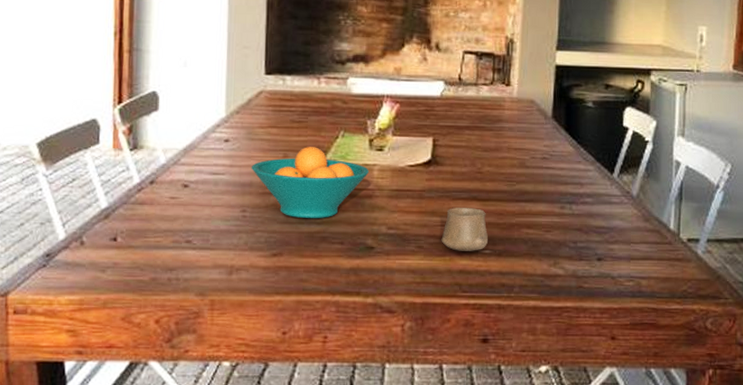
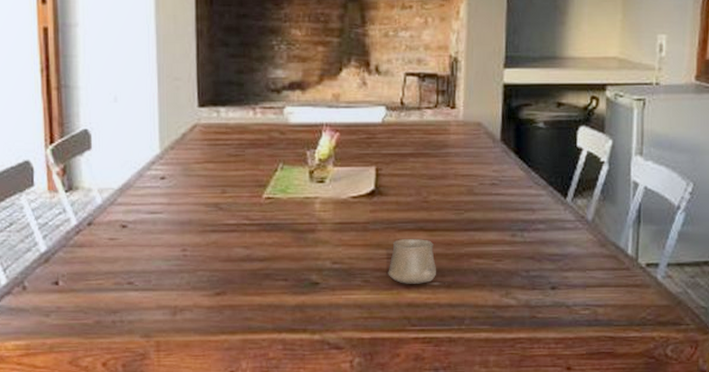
fruit bowl: present [251,147,369,219] -> none [189,181,310,256]

